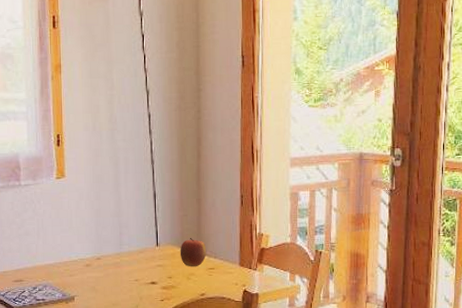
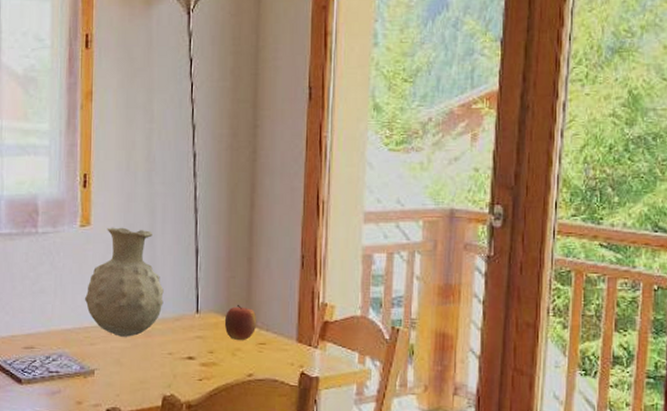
vase: none [63,178,129,268] -> present [85,227,164,337]

